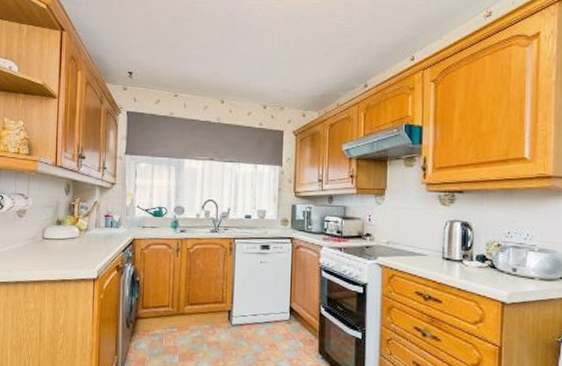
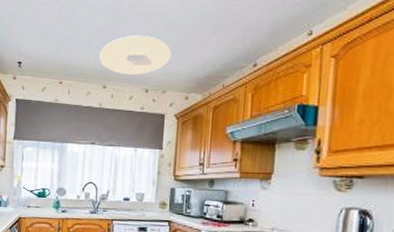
ceiling light: none [216,51,288,91] -> present [99,35,172,76]

